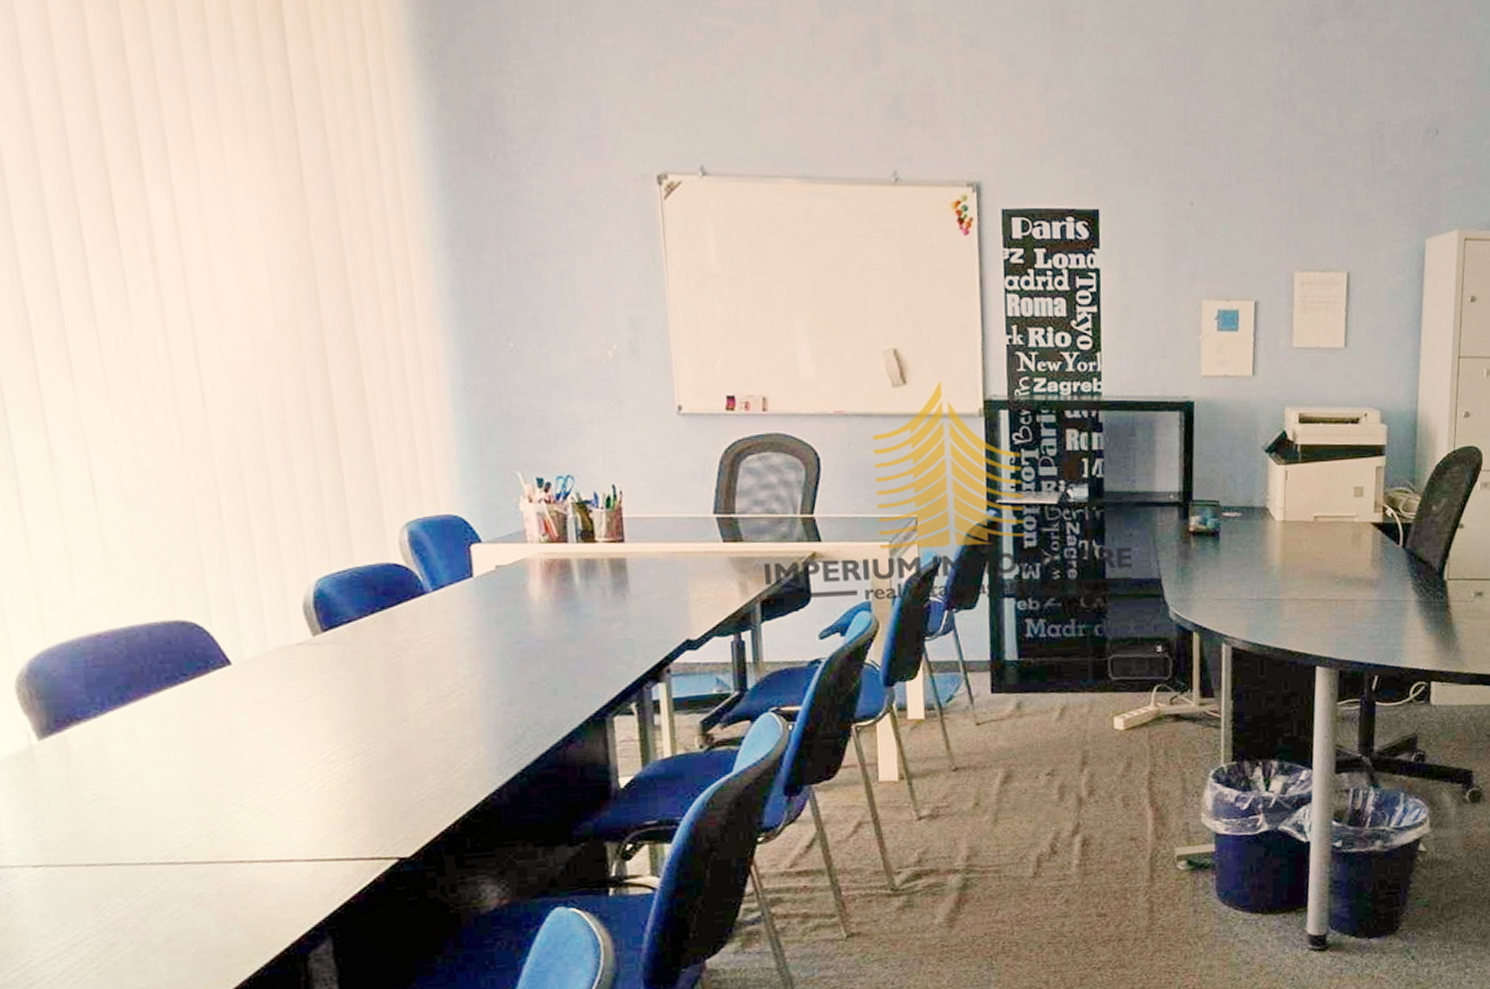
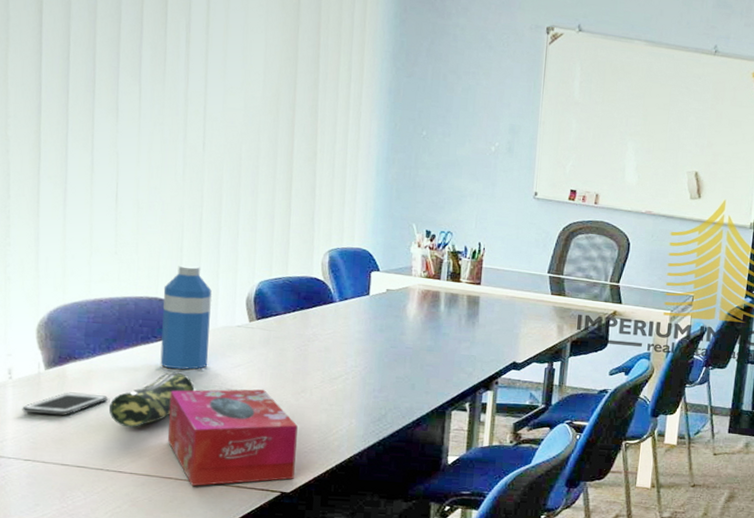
cell phone: none [16,764,136,803] -> present [22,392,109,416]
pencil case: none [138,718,254,803] -> present [109,372,195,428]
water bottle: none [184,570,266,714] -> present [160,265,212,370]
tissue box: none [220,724,413,867] -> present [168,389,298,486]

